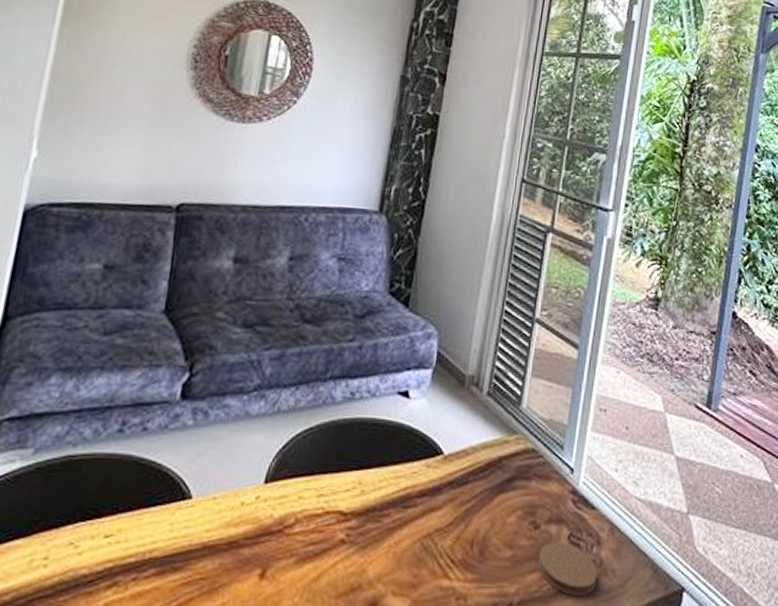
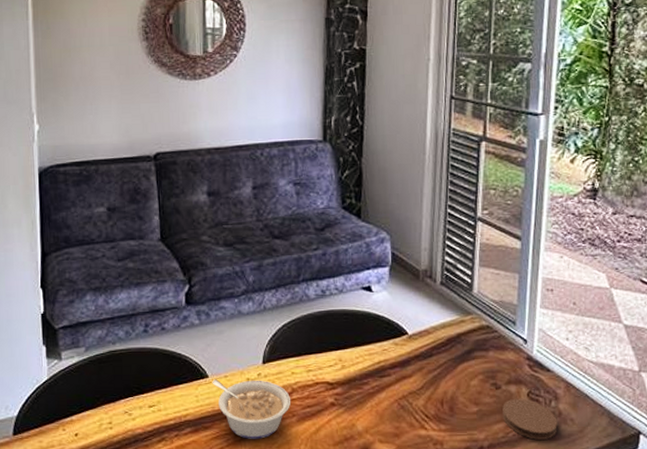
legume: none [195,501,293,587] -> present [212,379,291,439]

